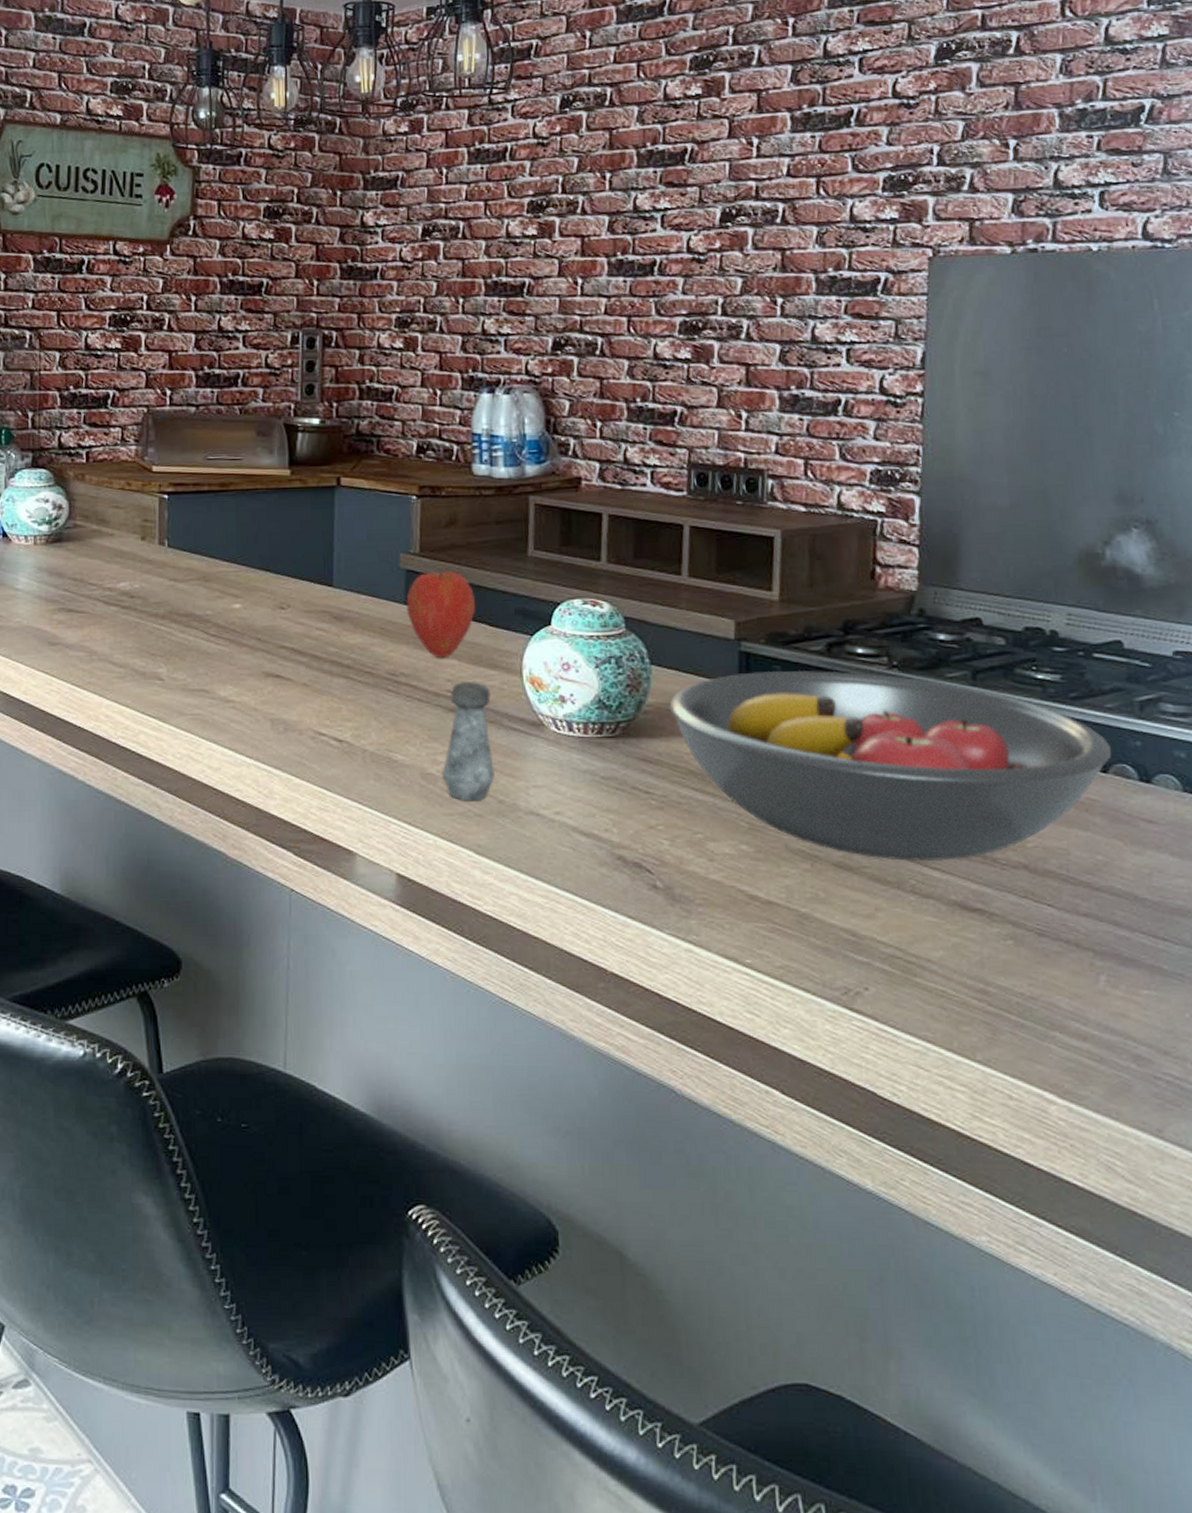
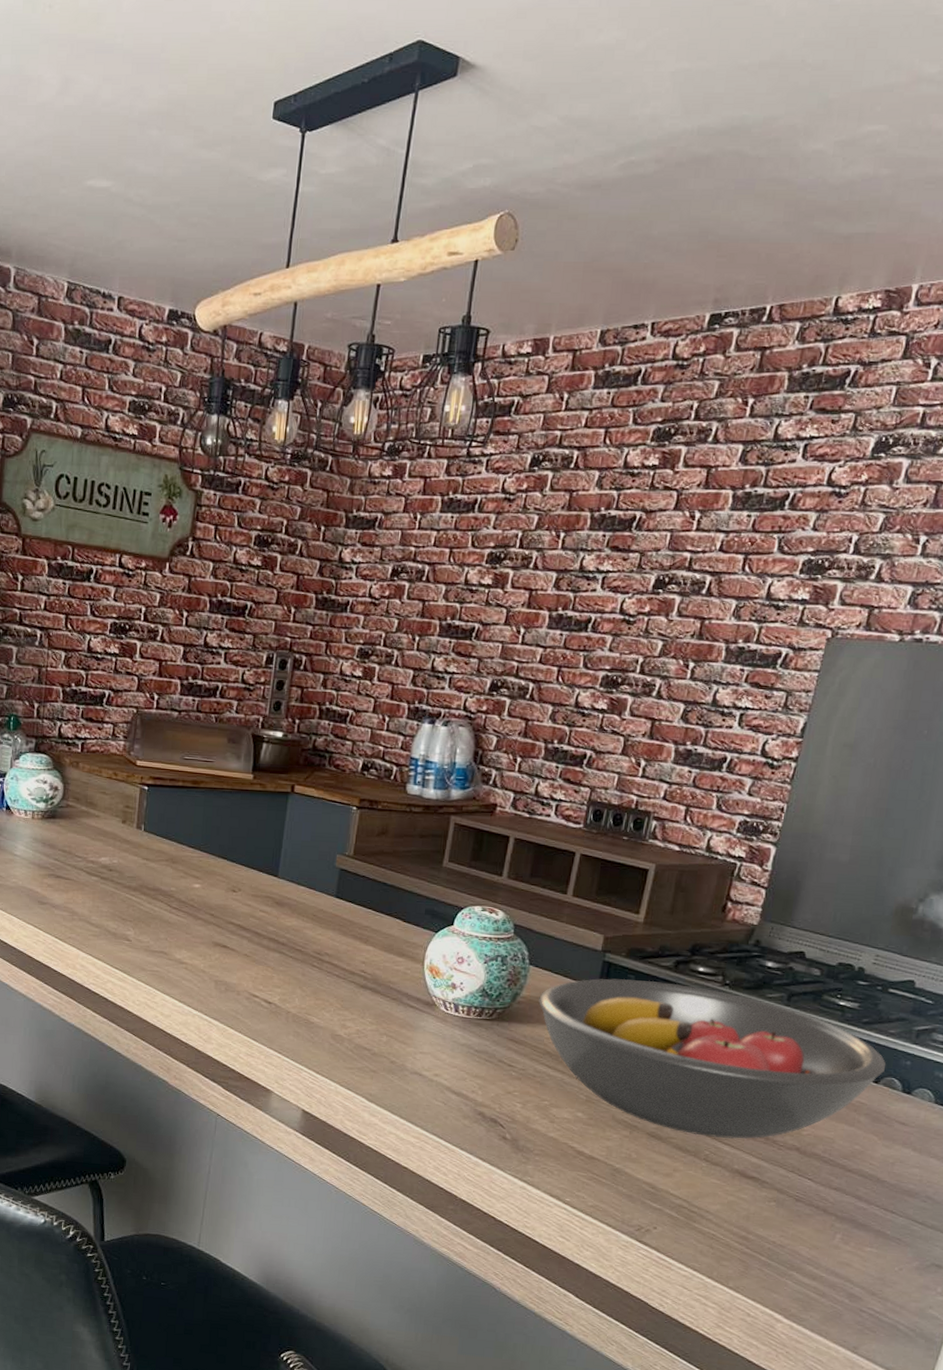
apple: present [405,570,476,657] -> none [335,871,395,944]
salt shaker: present [442,682,495,801] -> none [348,964,396,1060]

